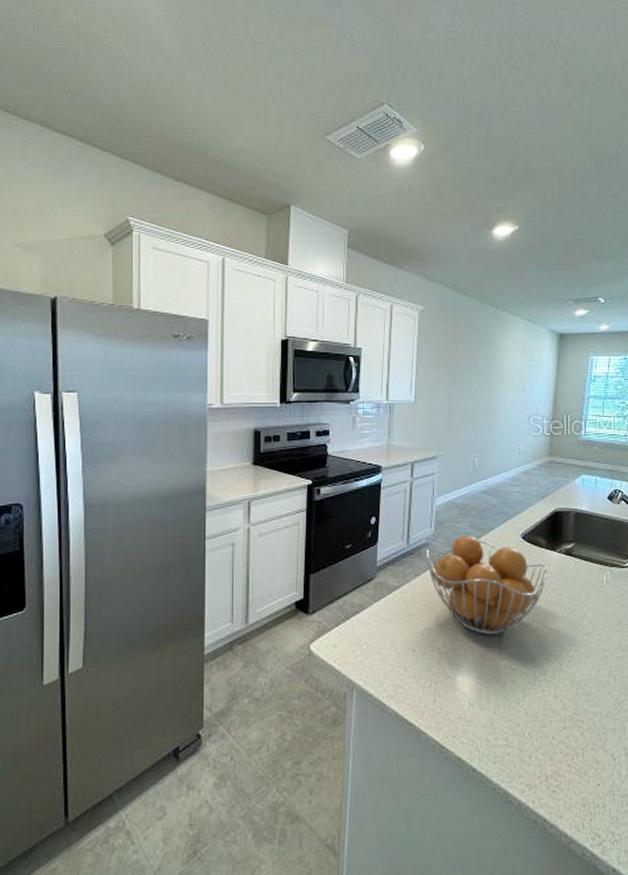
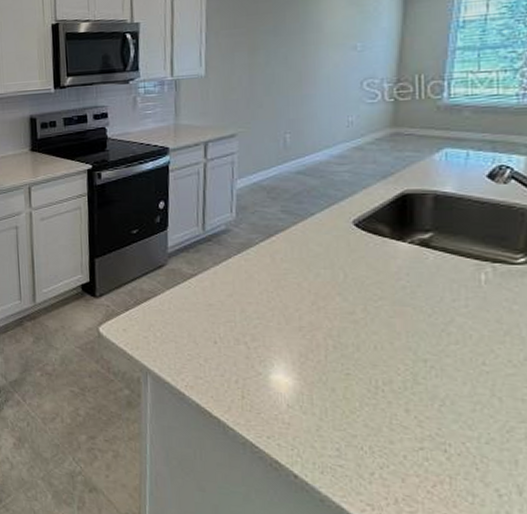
fruit basket: present [426,536,548,634] -> none [226,222,394,333]

